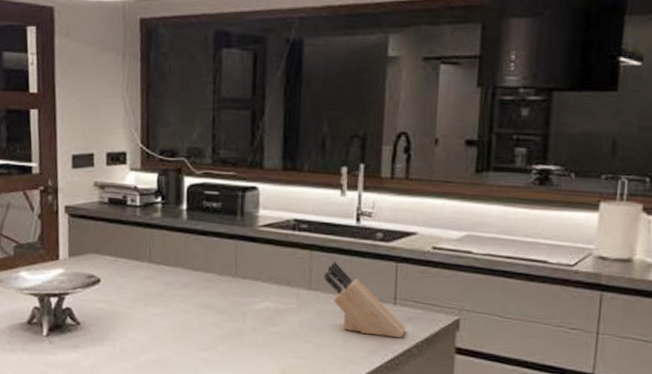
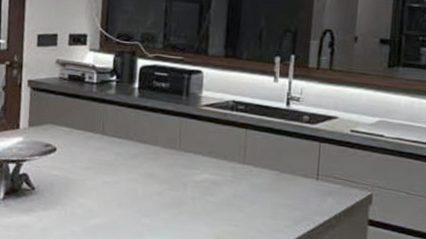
knife block: present [324,260,405,337] -> none [257,139,326,209]

